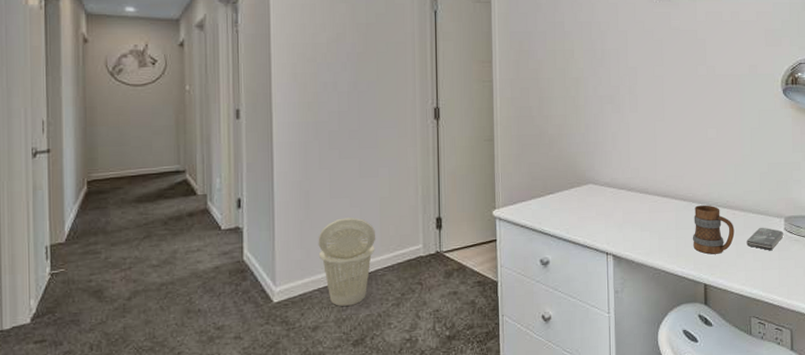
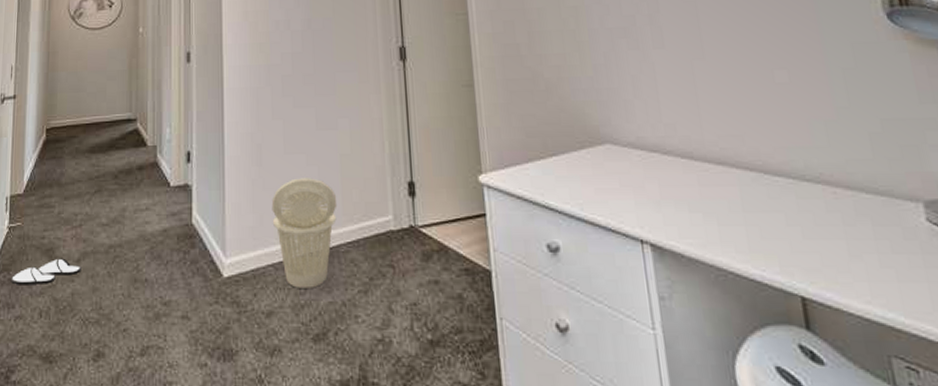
slippers: none [56,297,133,325] -> present [10,258,81,285]
mug: present [692,205,735,254] -> none [768,178,841,252]
mobile phone: present [746,227,784,251] -> none [862,214,928,253]

